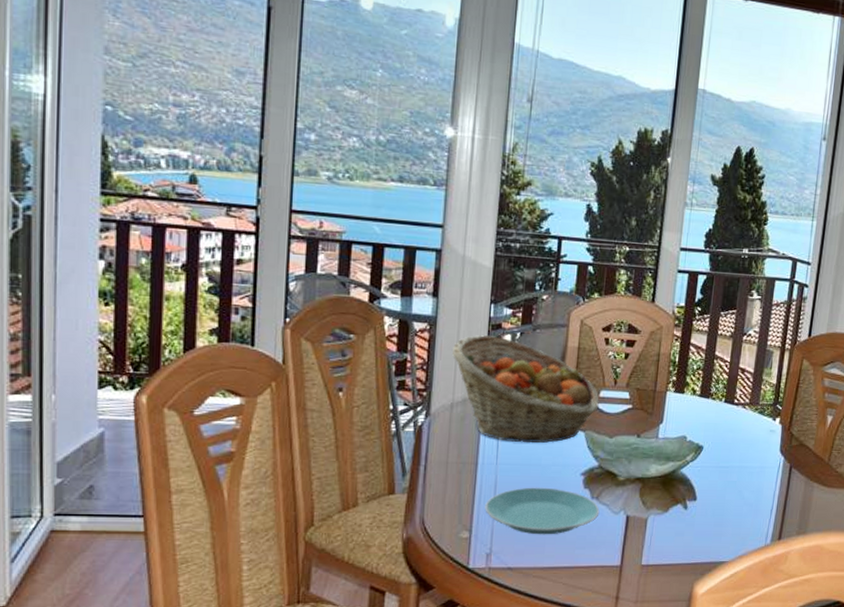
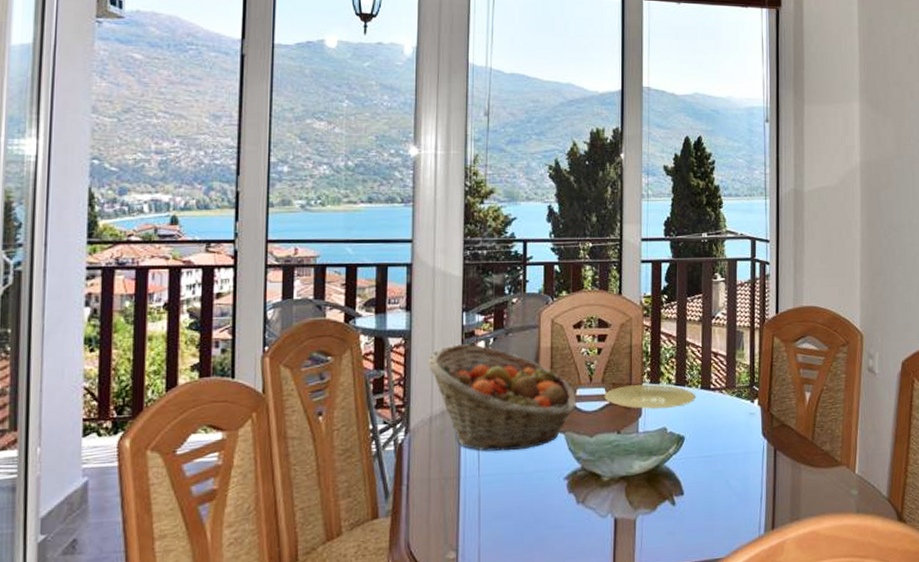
plate: present [485,487,600,535] -> none [470,496,587,549]
plate: none [627,392,719,418] -> present [604,384,696,409]

